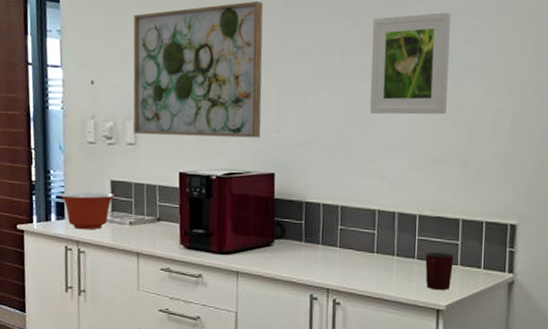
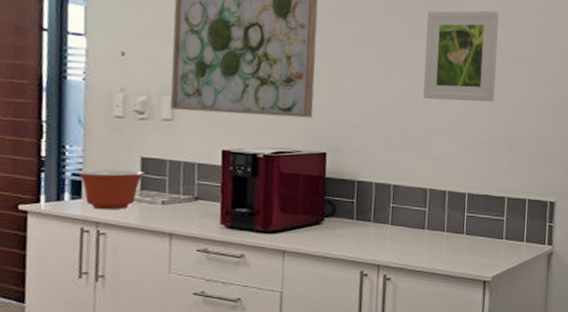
mug: present [425,251,453,291] -> none [473,227,499,263]

